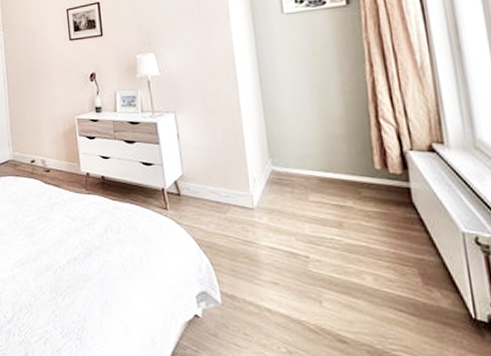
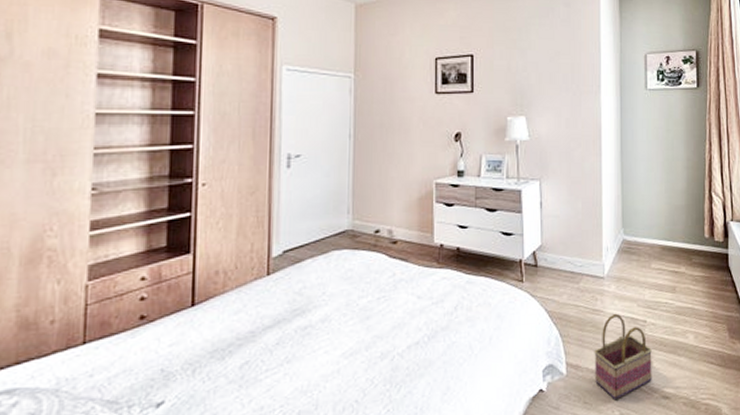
basket: none [250,247,323,337] -> present [594,314,652,401]

